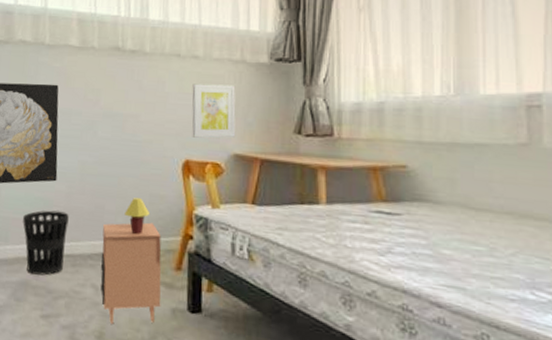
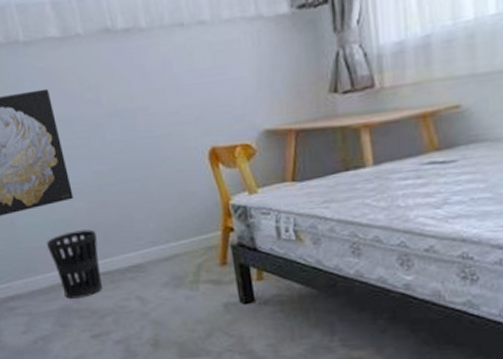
nightstand: present [100,198,162,324] -> none [135,199,212,330]
wall art: present [192,83,236,138] -> none [204,48,264,120]

